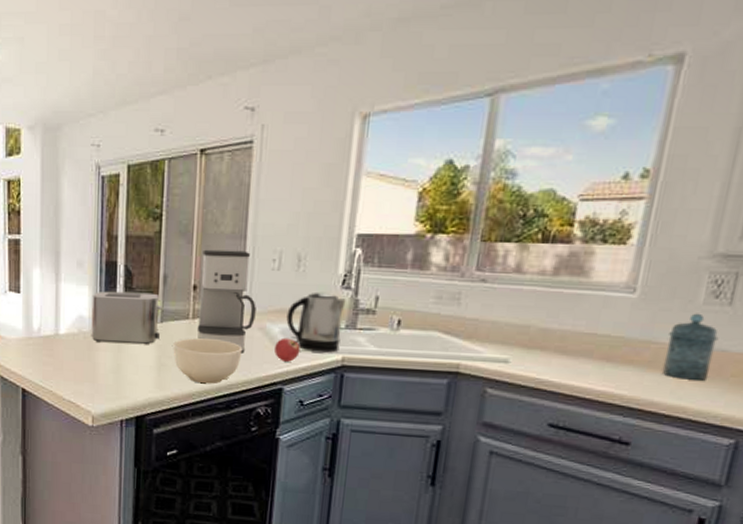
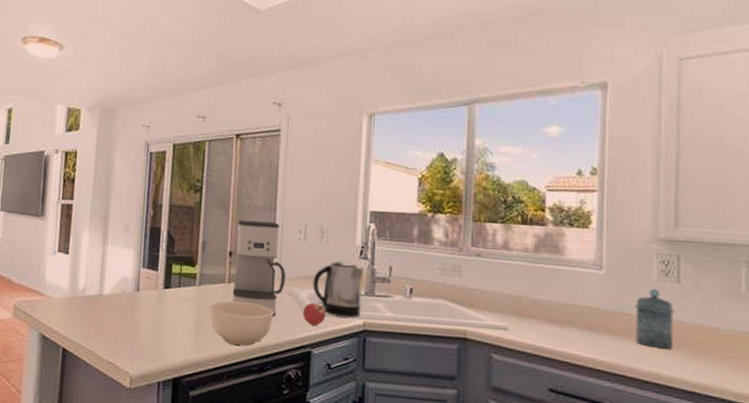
toaster: present [91,291,162,345] -> none [133,254,201,307]

